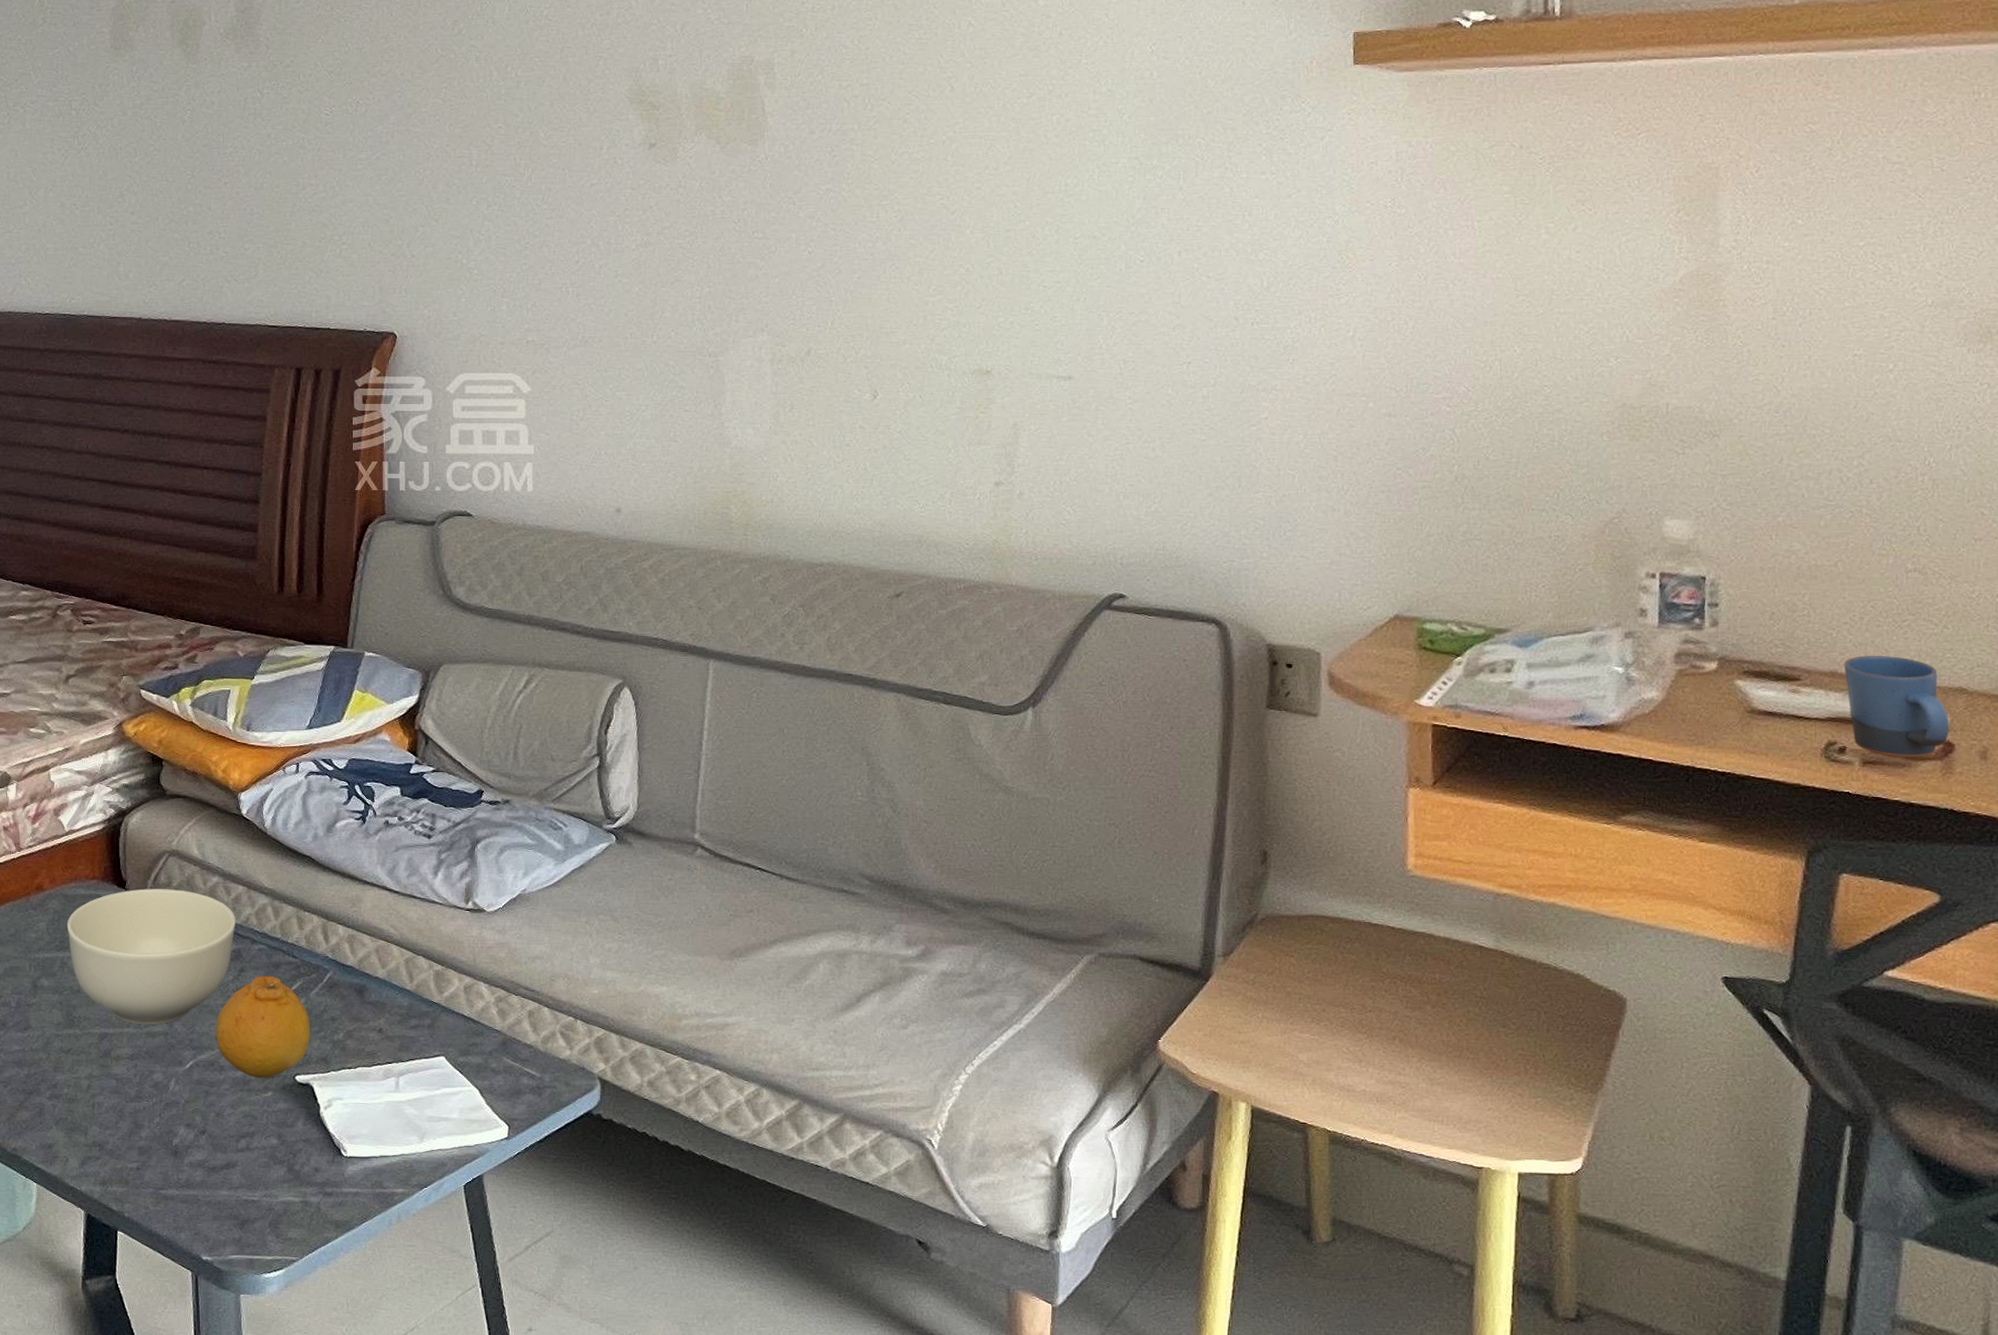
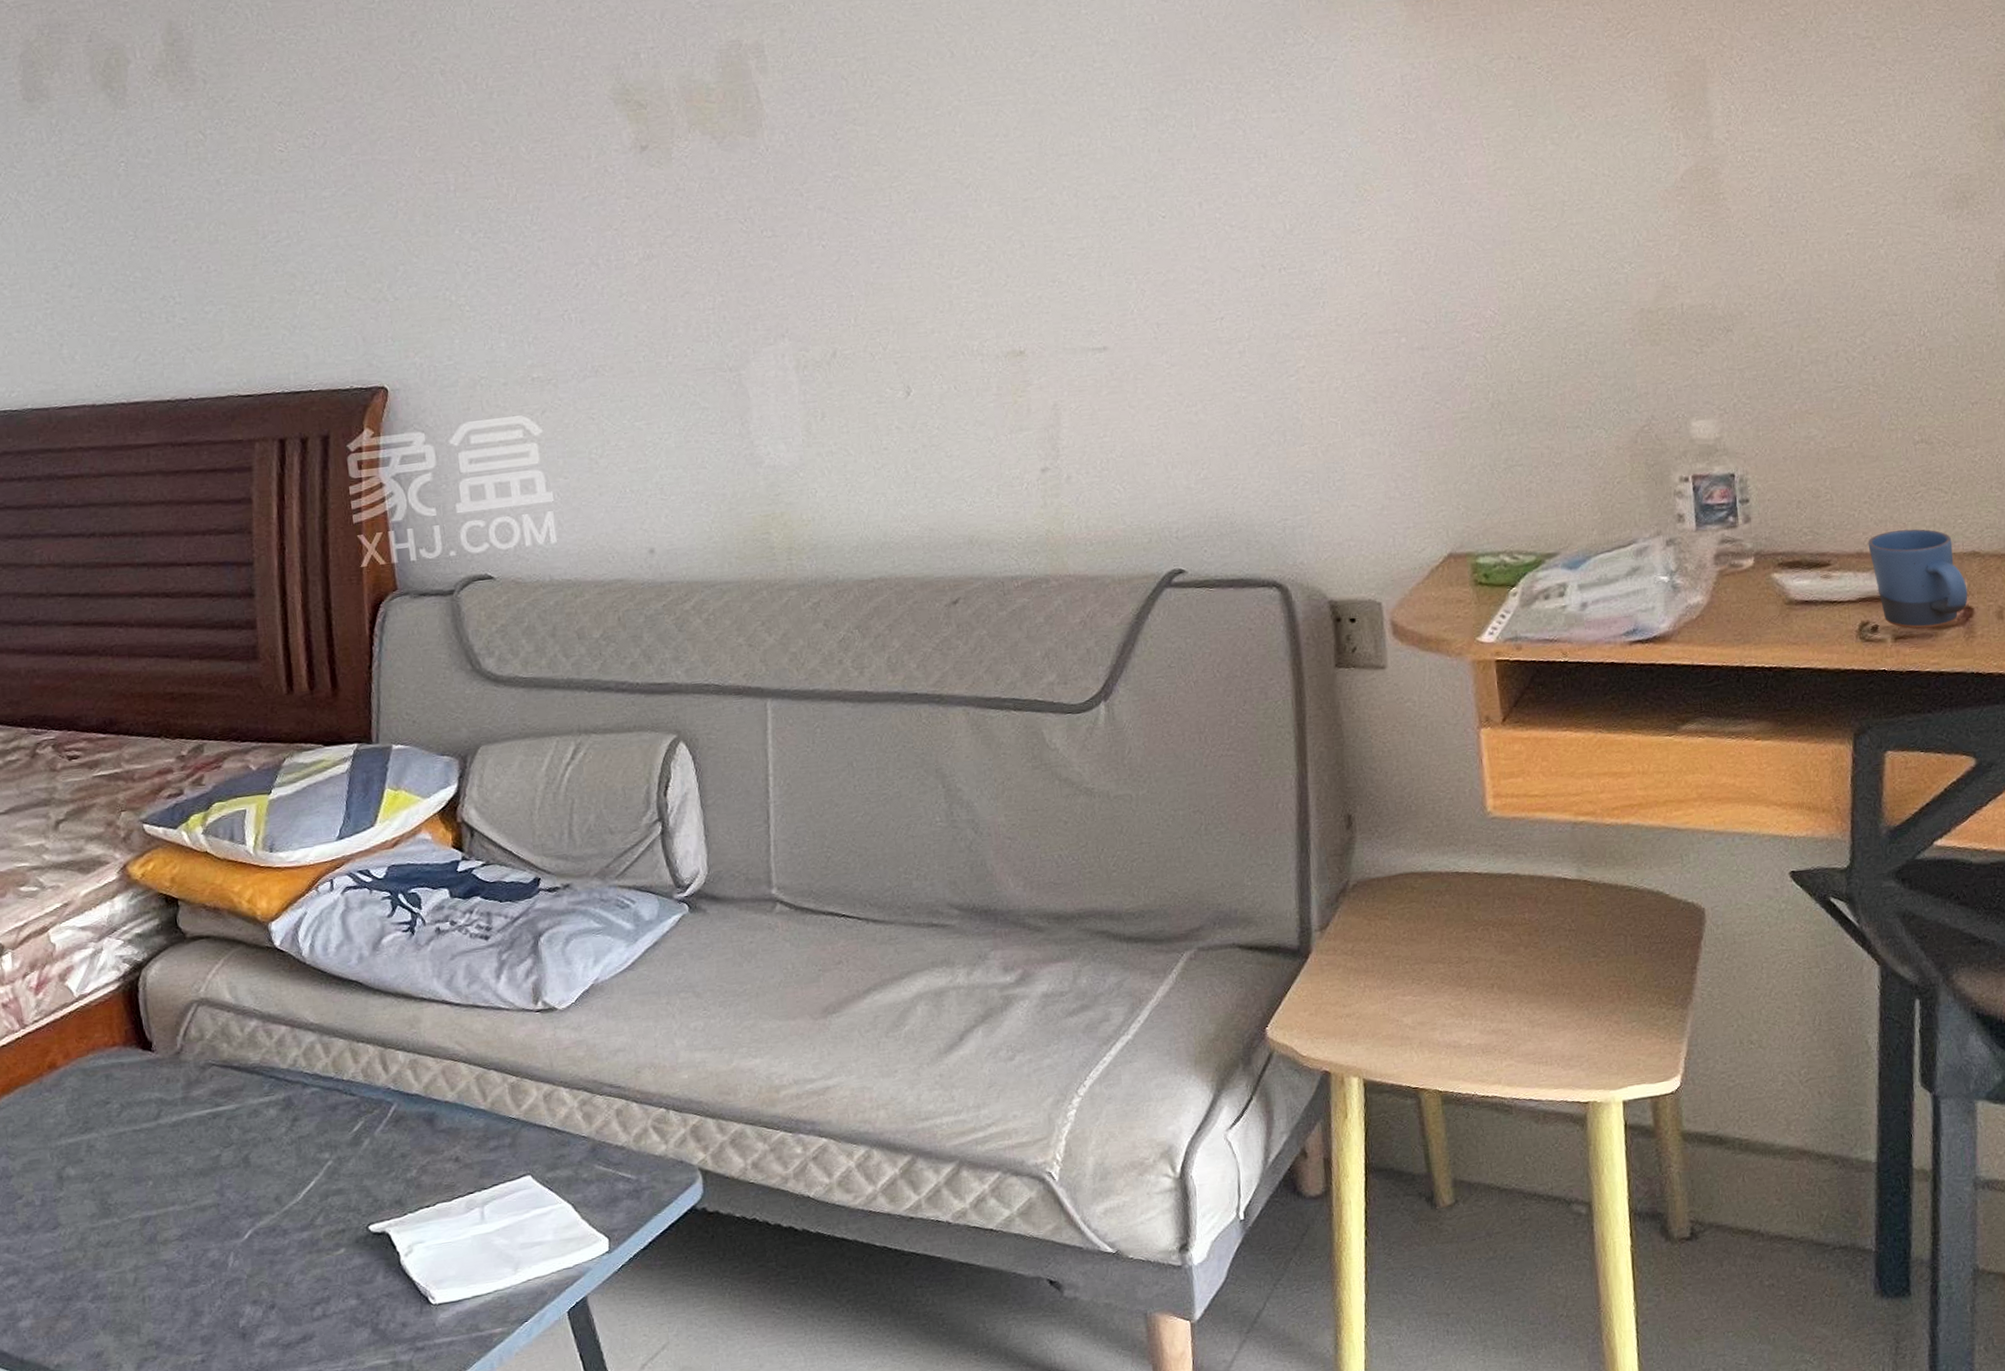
bowl: present [66,888,237,1025] -> none [88,1041,283,1201]
fruit: present [216,975,311,1078] -> none [273,1119,381,1236]

